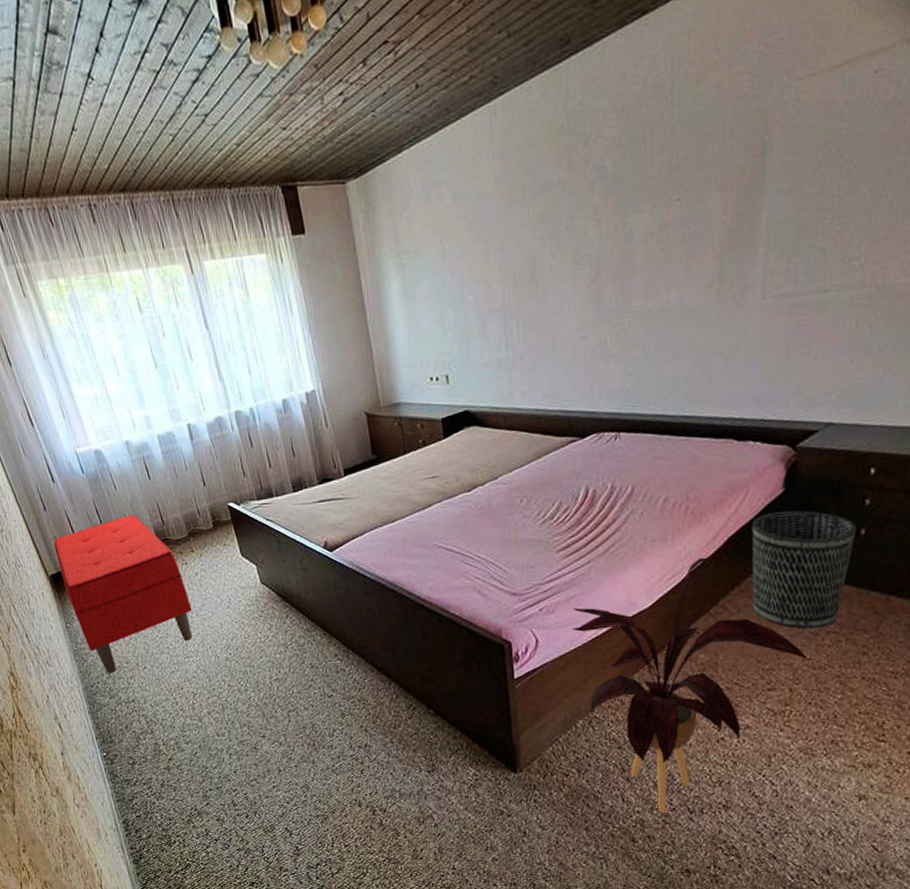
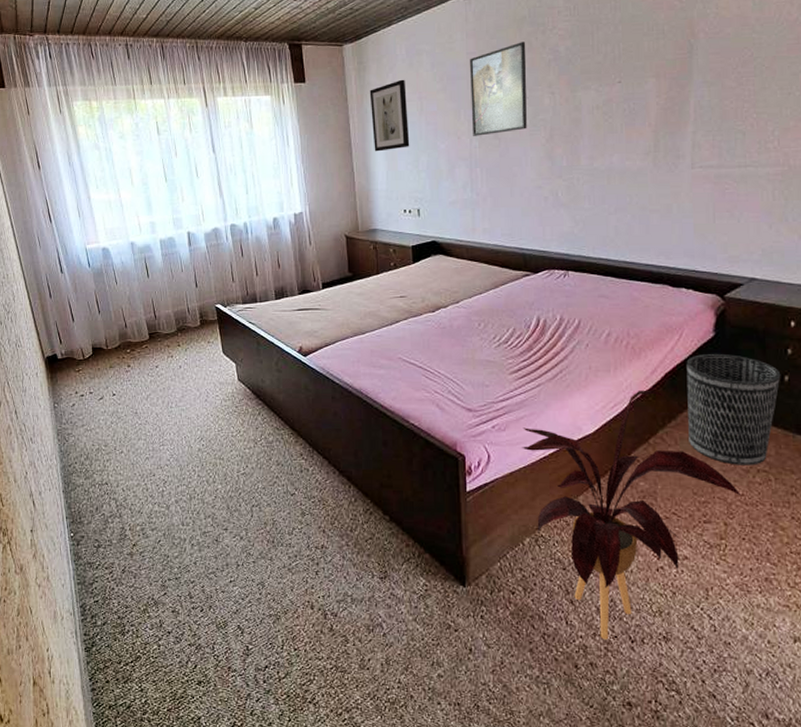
bench: present [53,514,193,674] -> none [54,307,172,455]
wall art: none [381,219,433,311] -> present [369,79,410,152]
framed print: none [498,158,569,282] -> present [470,42,527,136]

